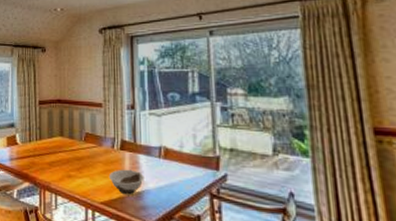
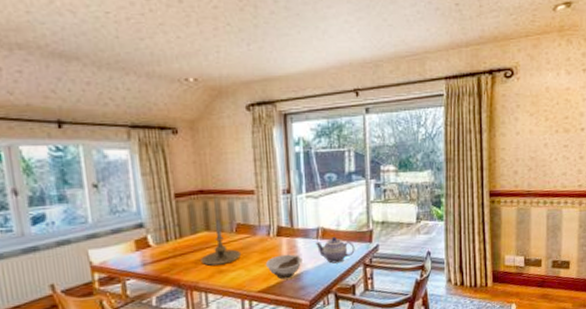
candle holder: none [54,126,88,170] -> present [200,218,242,266]
teapot: none [158,158,200,188] -> present [316,236,355,264]

